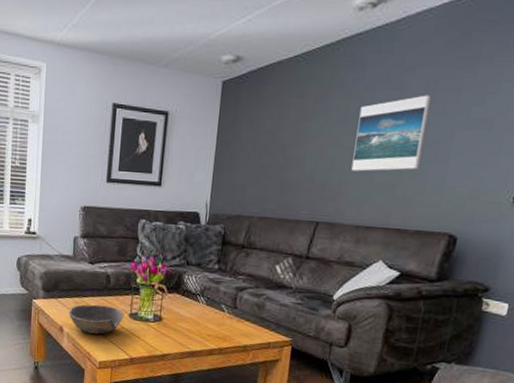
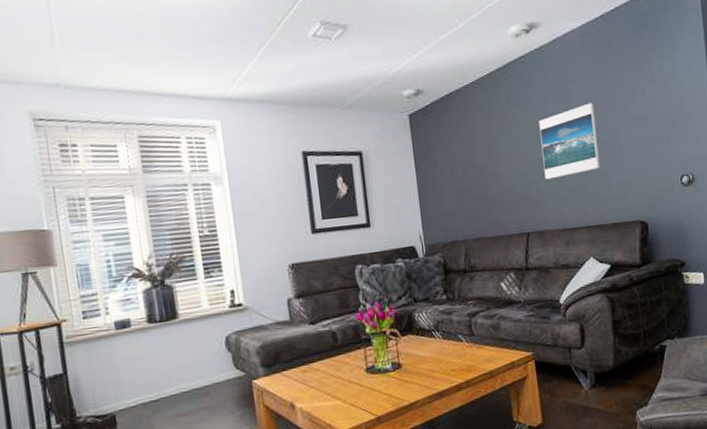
bowl: present [68,304,125,335] -> none [297,365,361,403]

